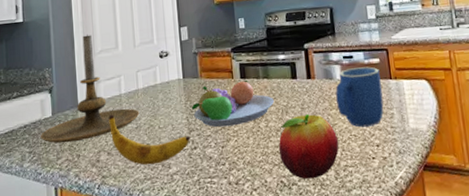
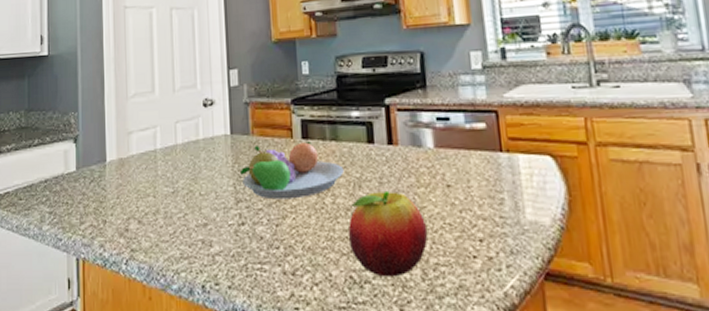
candle holder: present [41,34,140,144] -> none [63,73,177,205]
banana: present [109,114,191,165] -> none [141,174,238,240]
mug: present [335,66,384,128] -> none [425,133,491,214]

